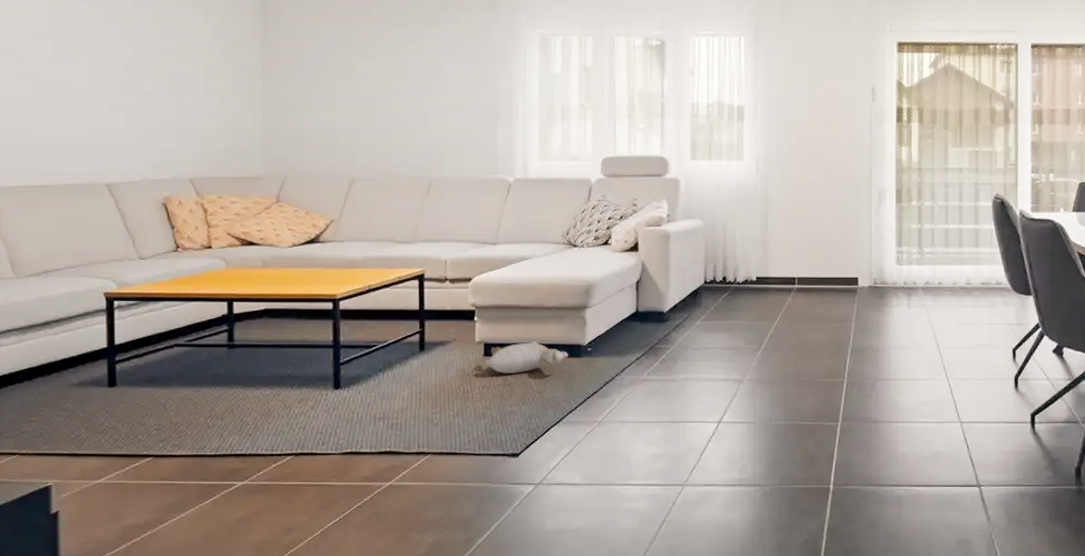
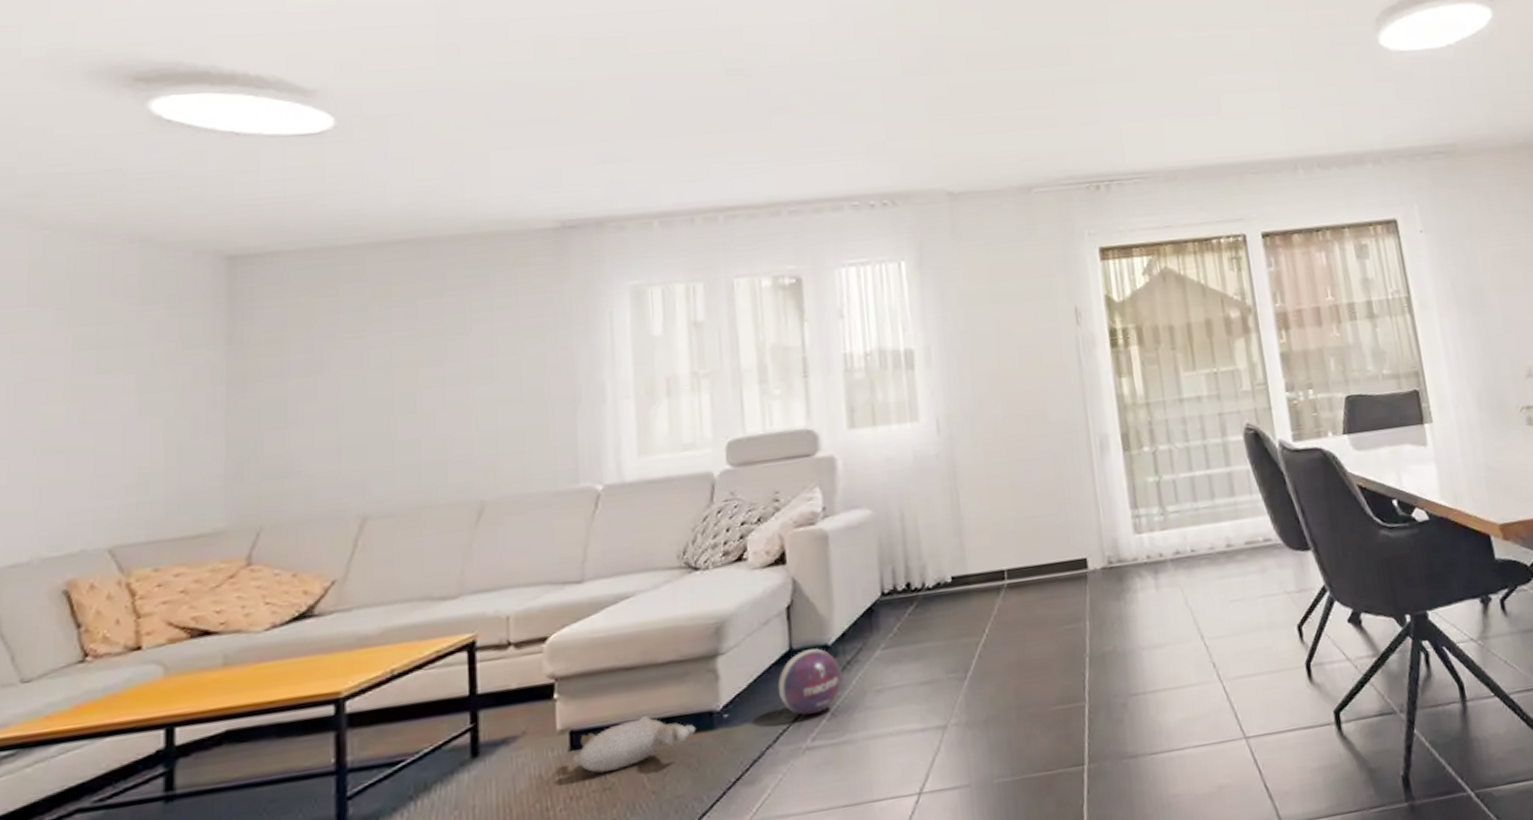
ball: none [626,313,672,358] -> present [777,648,843,716]

